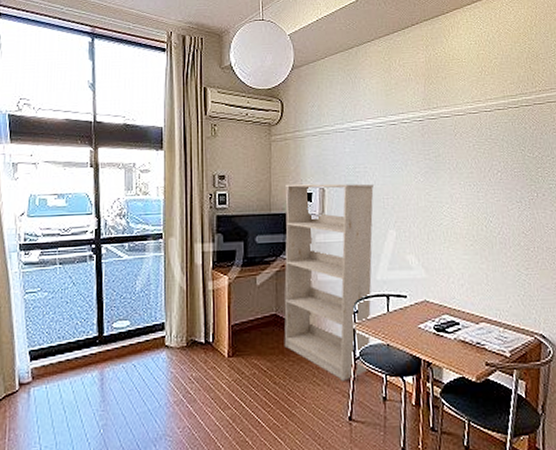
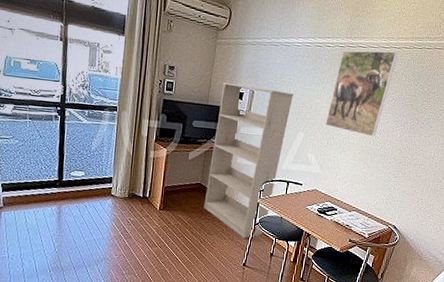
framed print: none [419,116,492,222] -> present [325,50,399,137]

